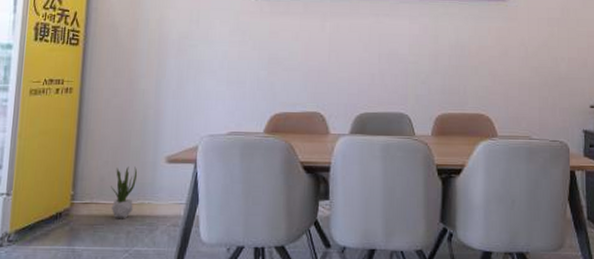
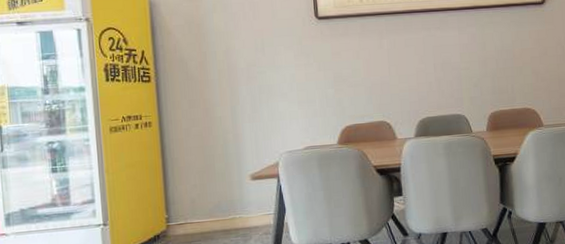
potted plant: present [111,166,138,218] -> none [202,186,226,234]

